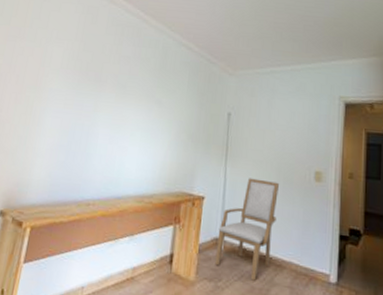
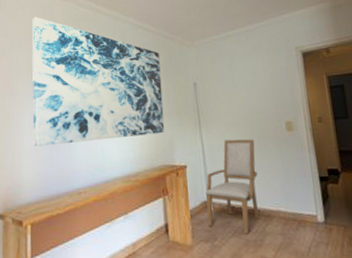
wall art: none [50,14,199,159] -> present [32,17,165,147]

